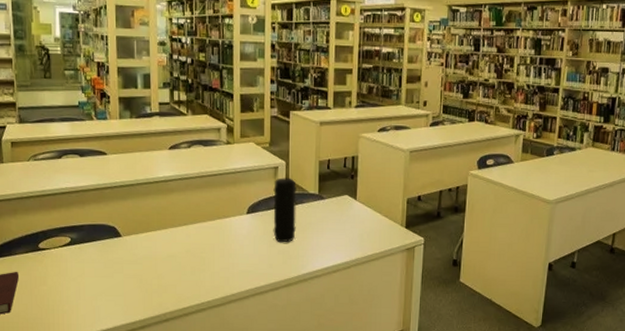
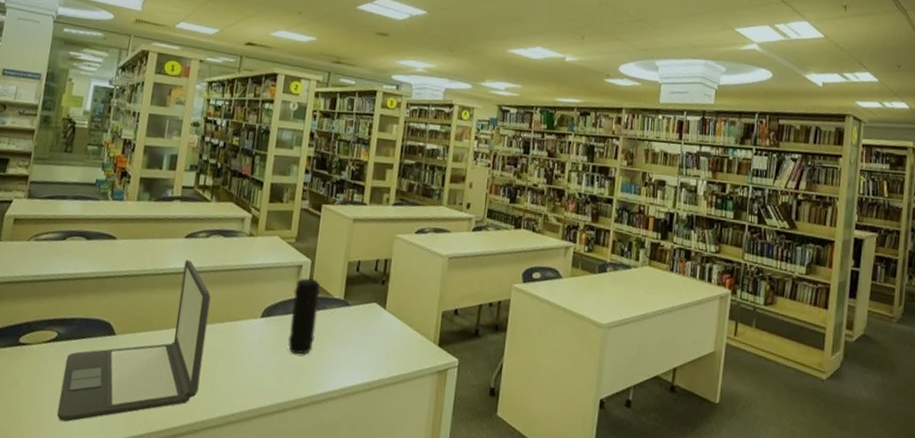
laptop: none [83,168,200,309] -> present [56,259,211,422]

